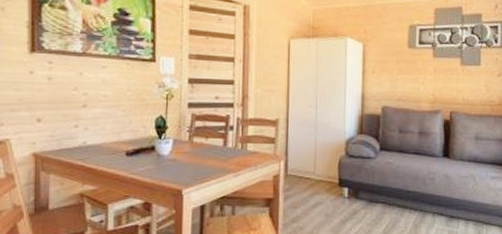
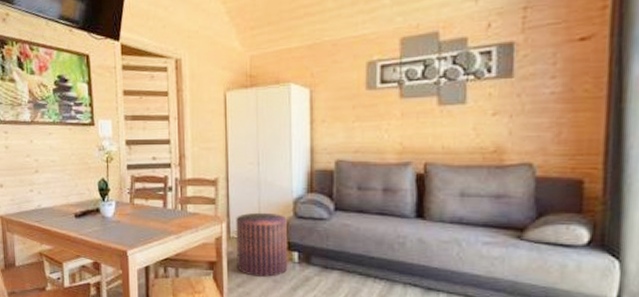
pouf: none [292,151,340,212] -> present [236,212,288,277]

